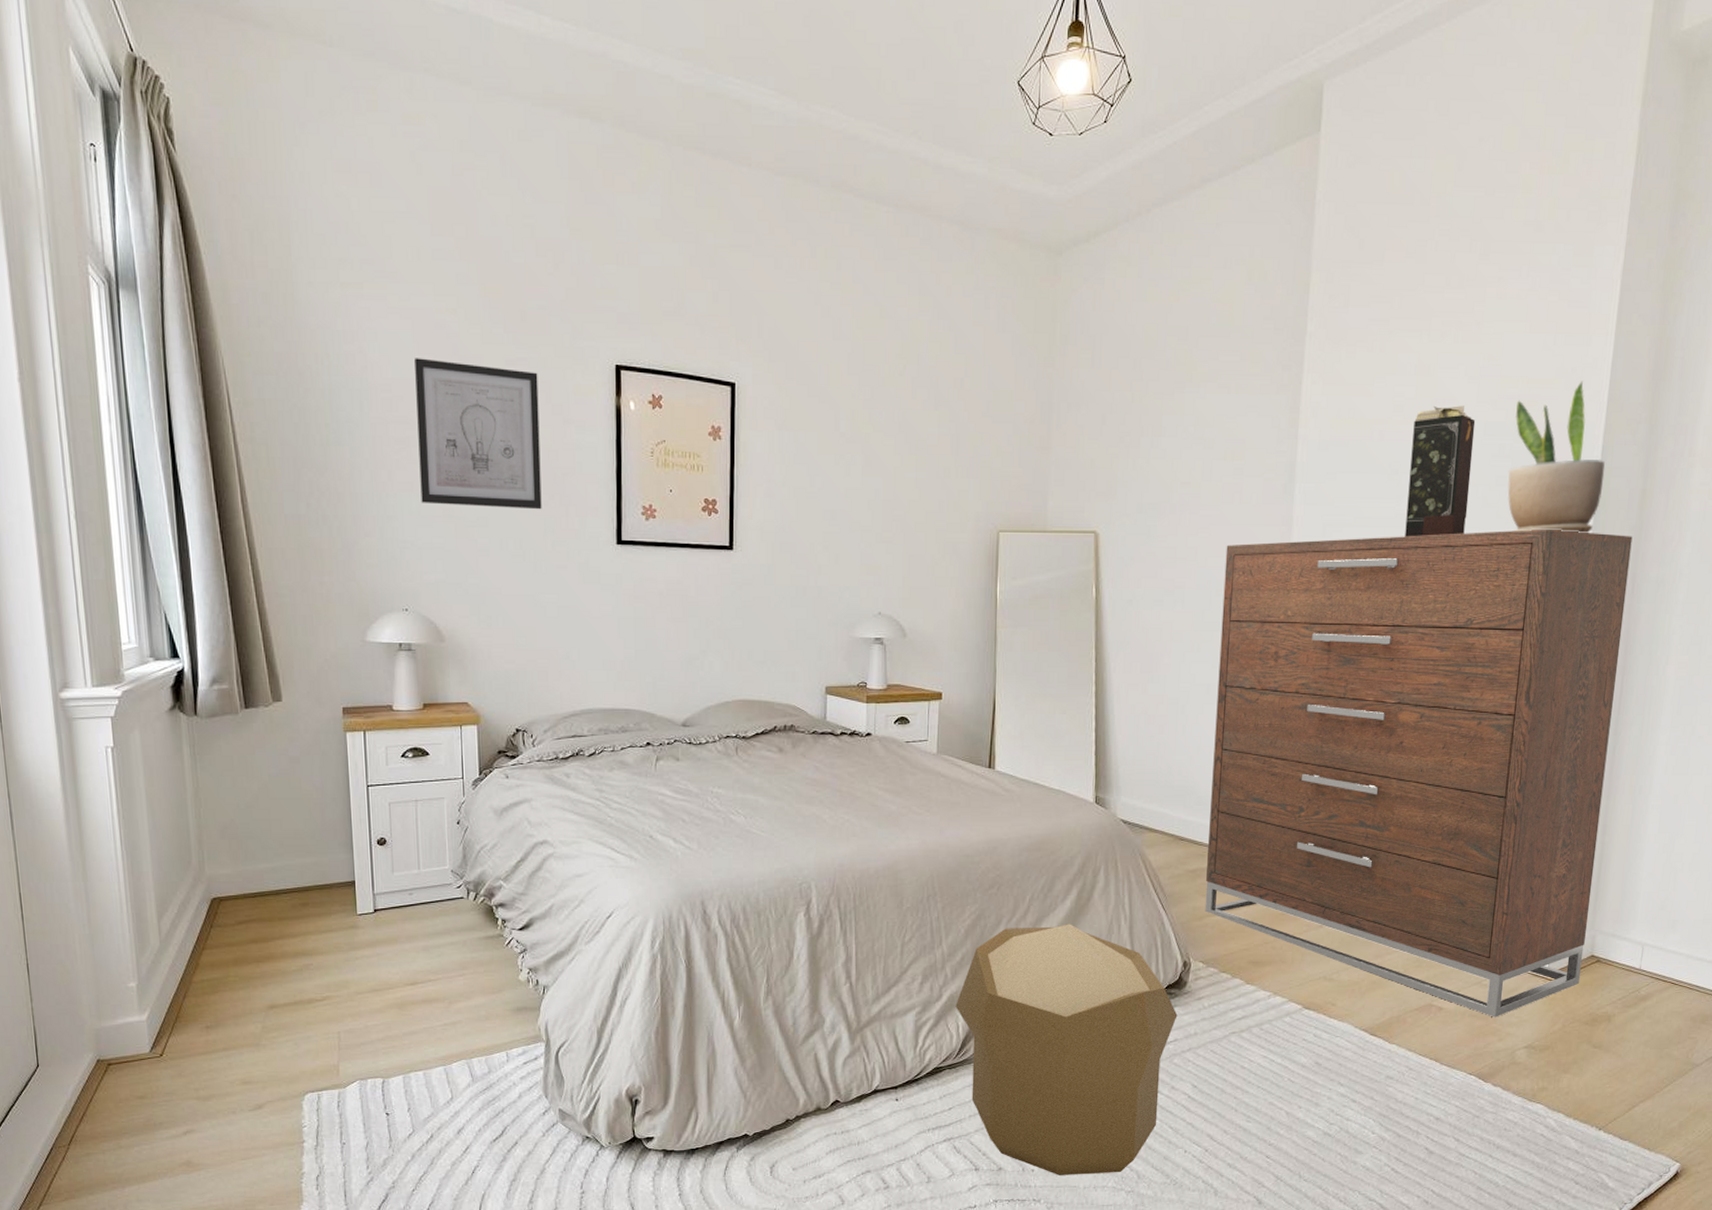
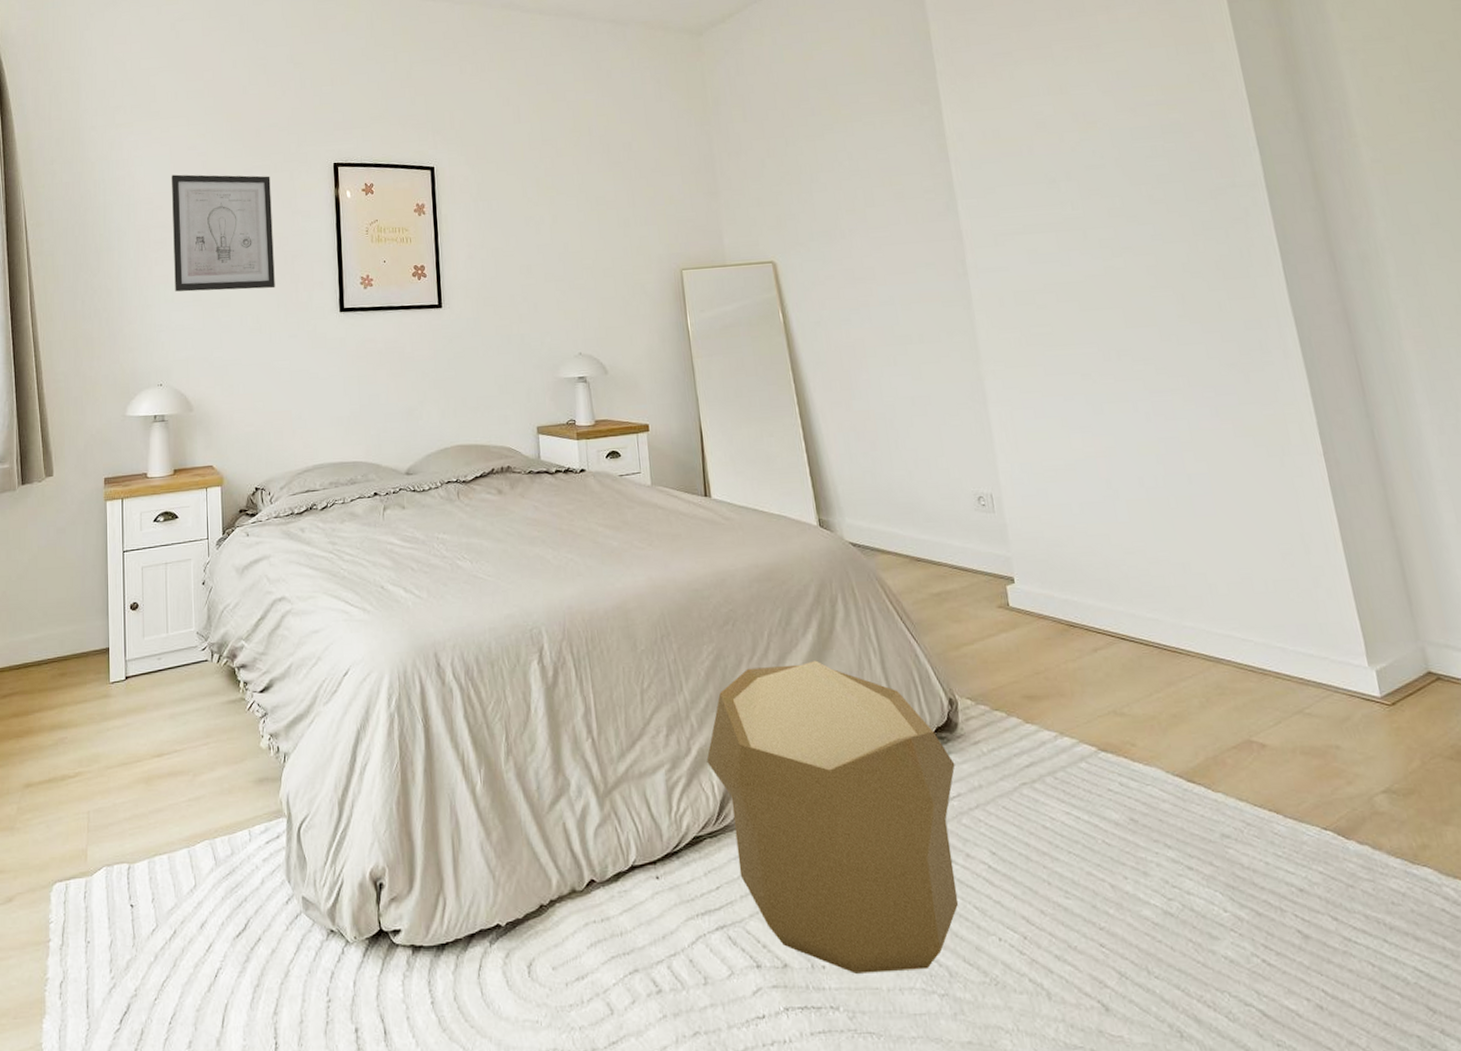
dresser: present [1204,528,1633,1017] -> none [902,216,1424,754]
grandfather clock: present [1405,406,1476,537] -> none [1059,116,1139,239]
potted plant: present [1507,380,1605,533] -> none [1156,82,1272,224]

